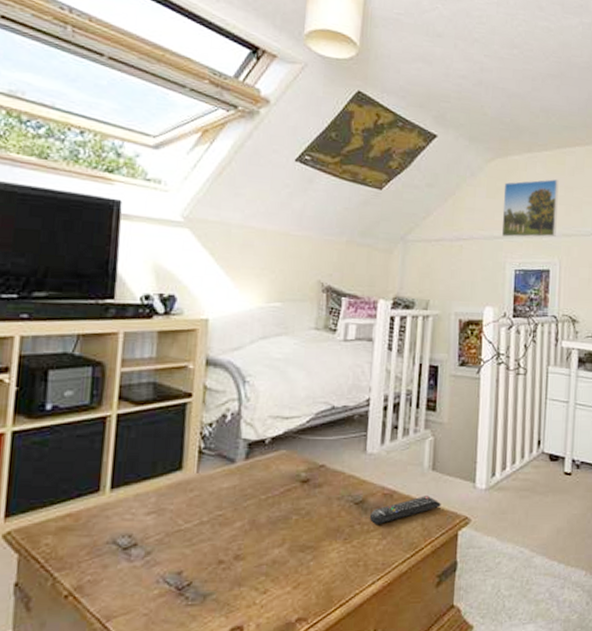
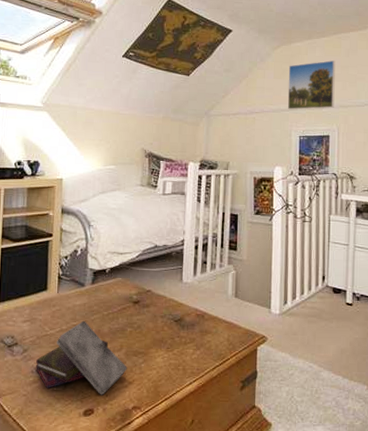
book: none [163,508,291,607] -> present [36,320,127,395]
remote control: present [370,496,441,525] -> none [187,317,243,339]

